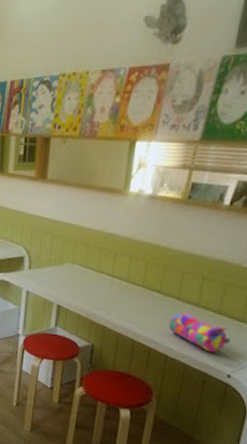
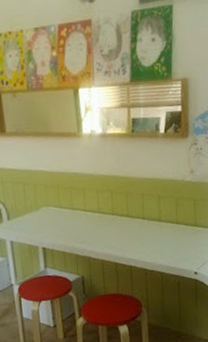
pencil case: present [169,312,230,353] -> none [141,228,190,258]

